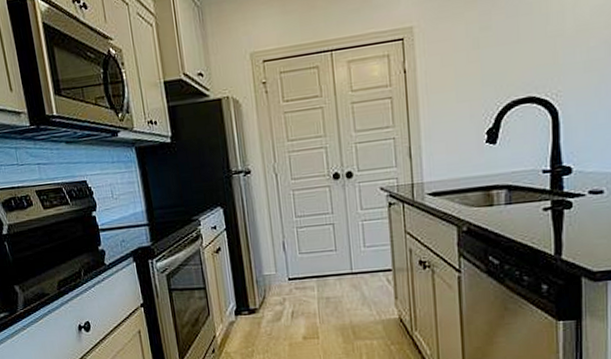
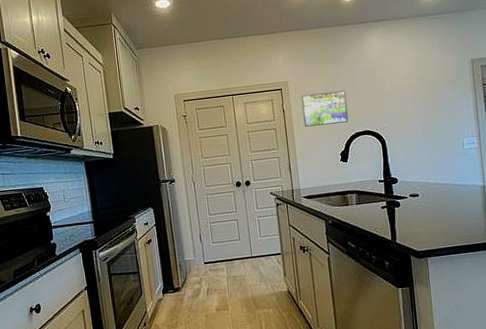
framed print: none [432,36,503,94] -> present [301,90,349,127]

